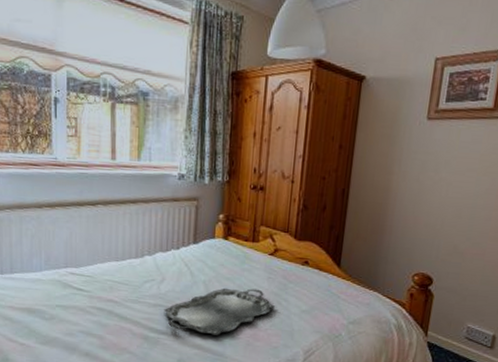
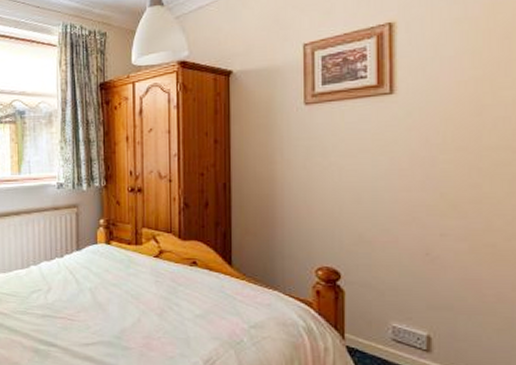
serving tray: present [164,288,275,335] -> none [52,294,166,346]

